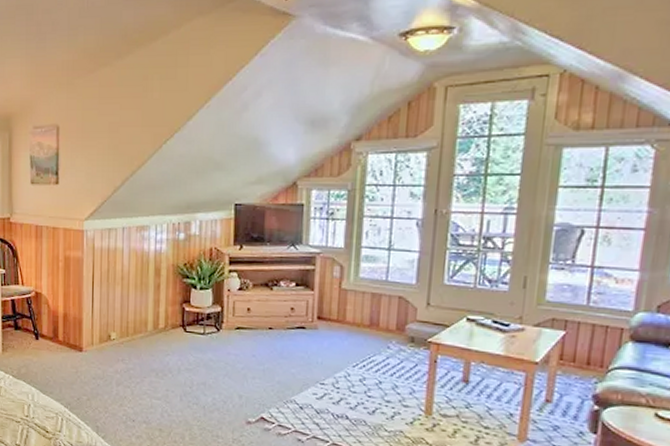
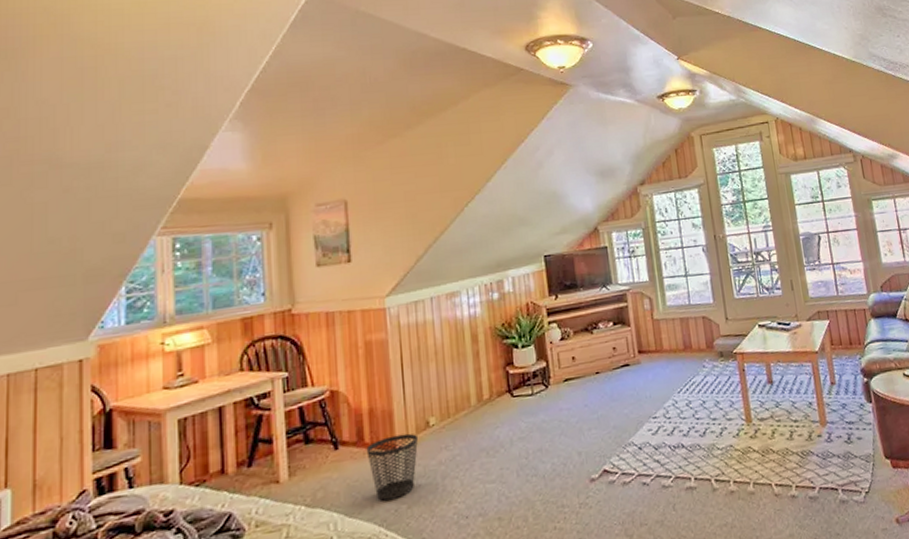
wastebasket: none [59,339,101,390] -> present [366,433,419,501]

